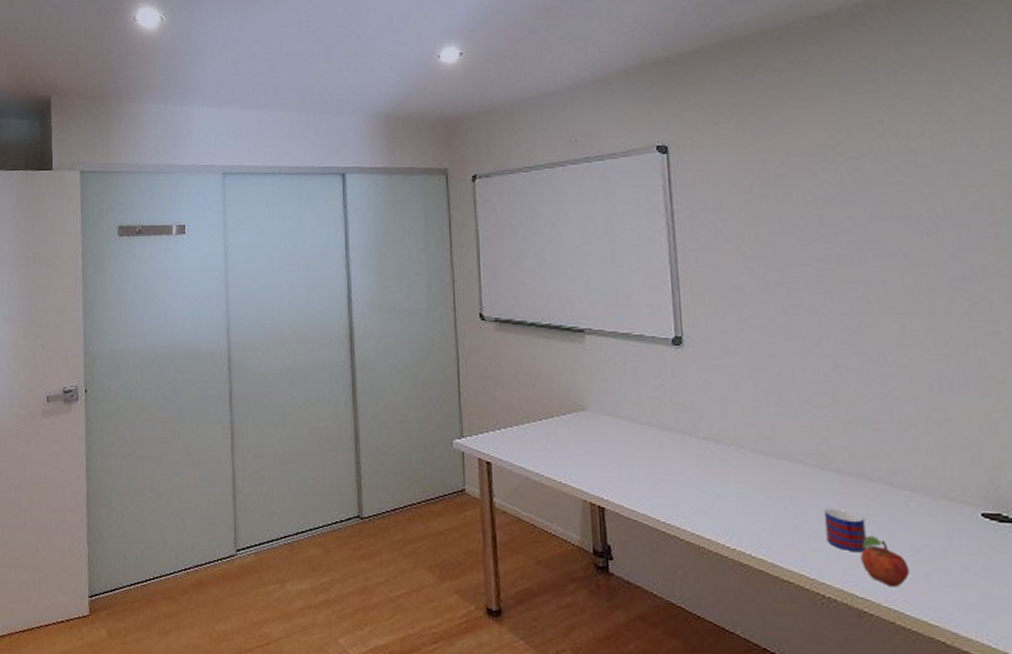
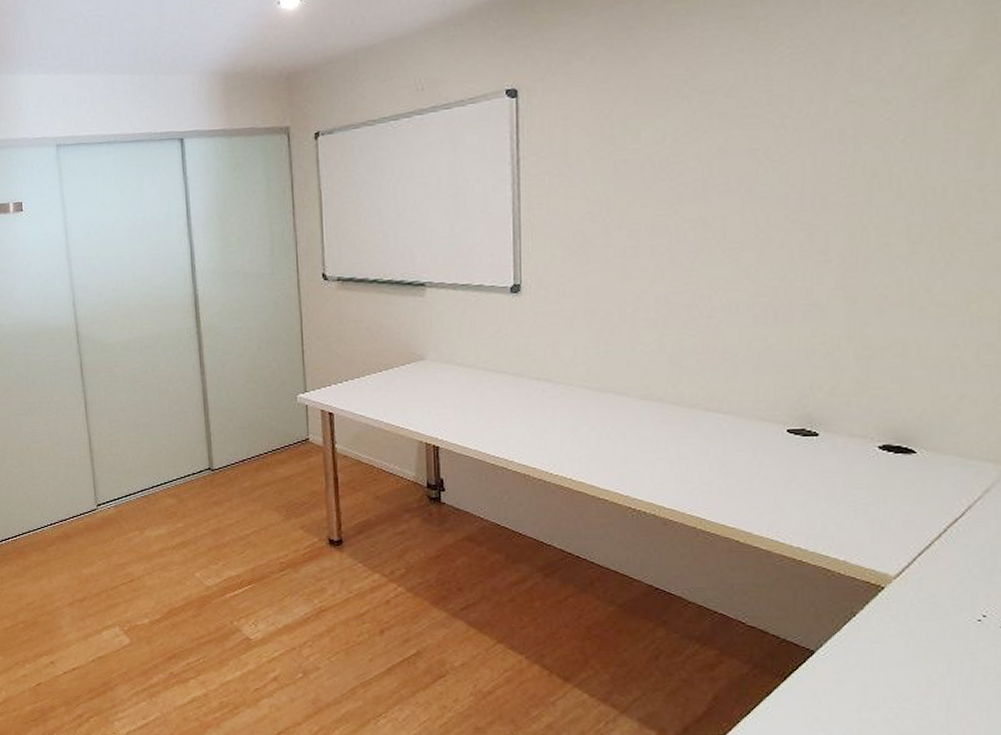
mug: present [823,507,868,553] -> none [642,433,679,471]
fruit: present [861,536,910,588] -> none [672,456,715,498]

